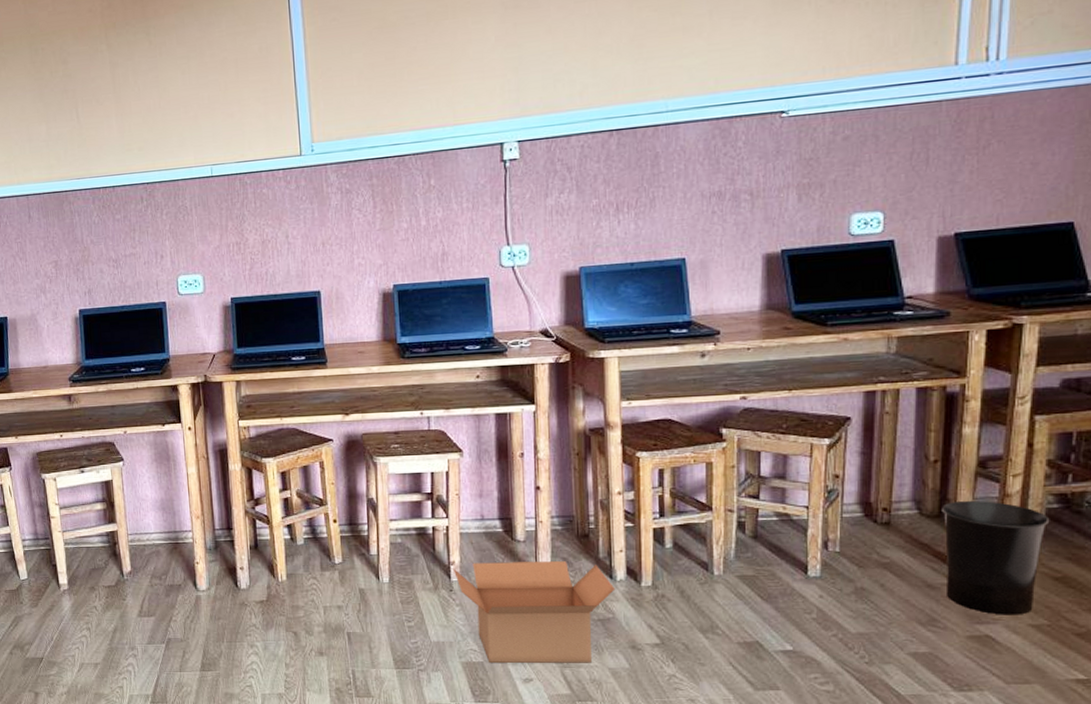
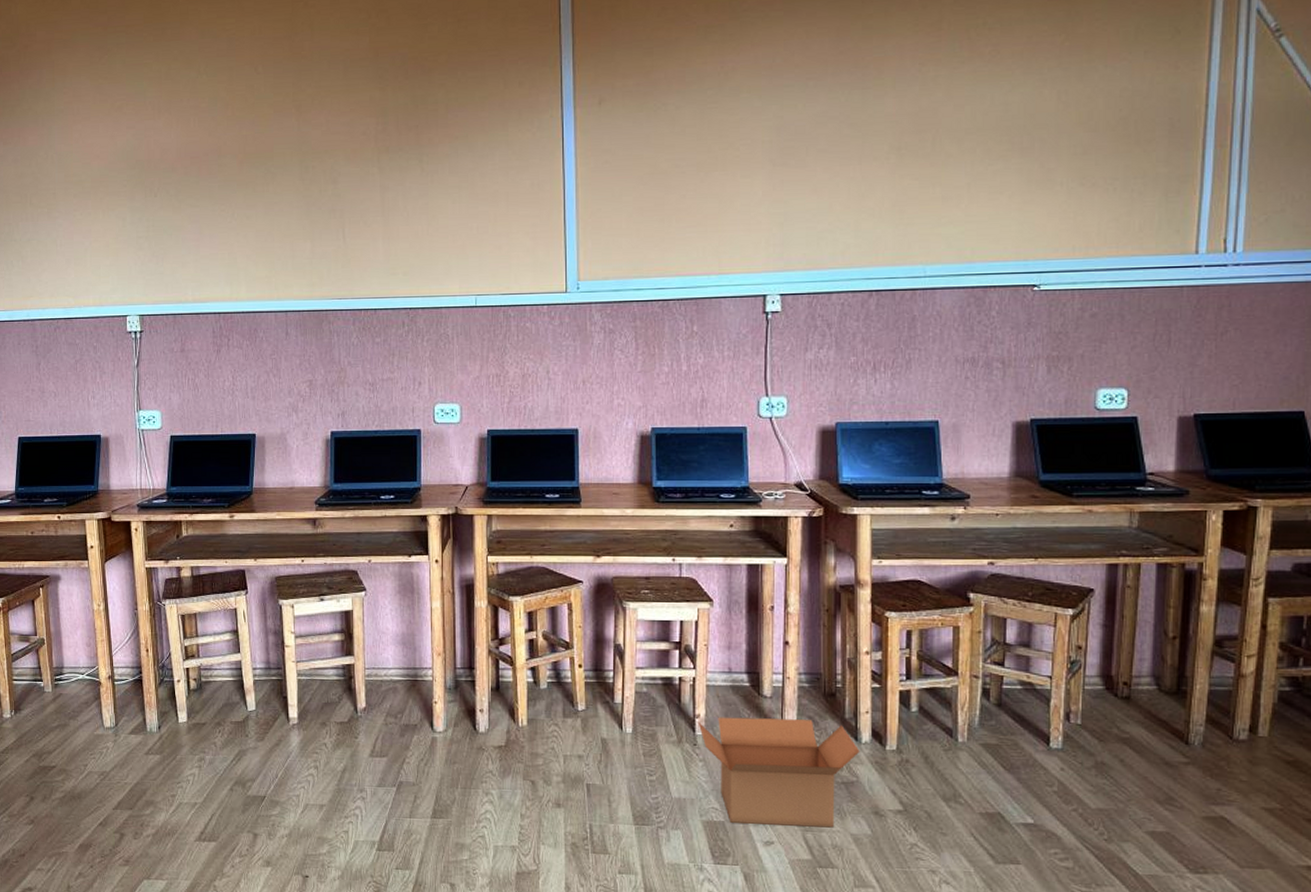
waste bin: present [942,501,1048,615] -> none [1180,679,1281,798]

